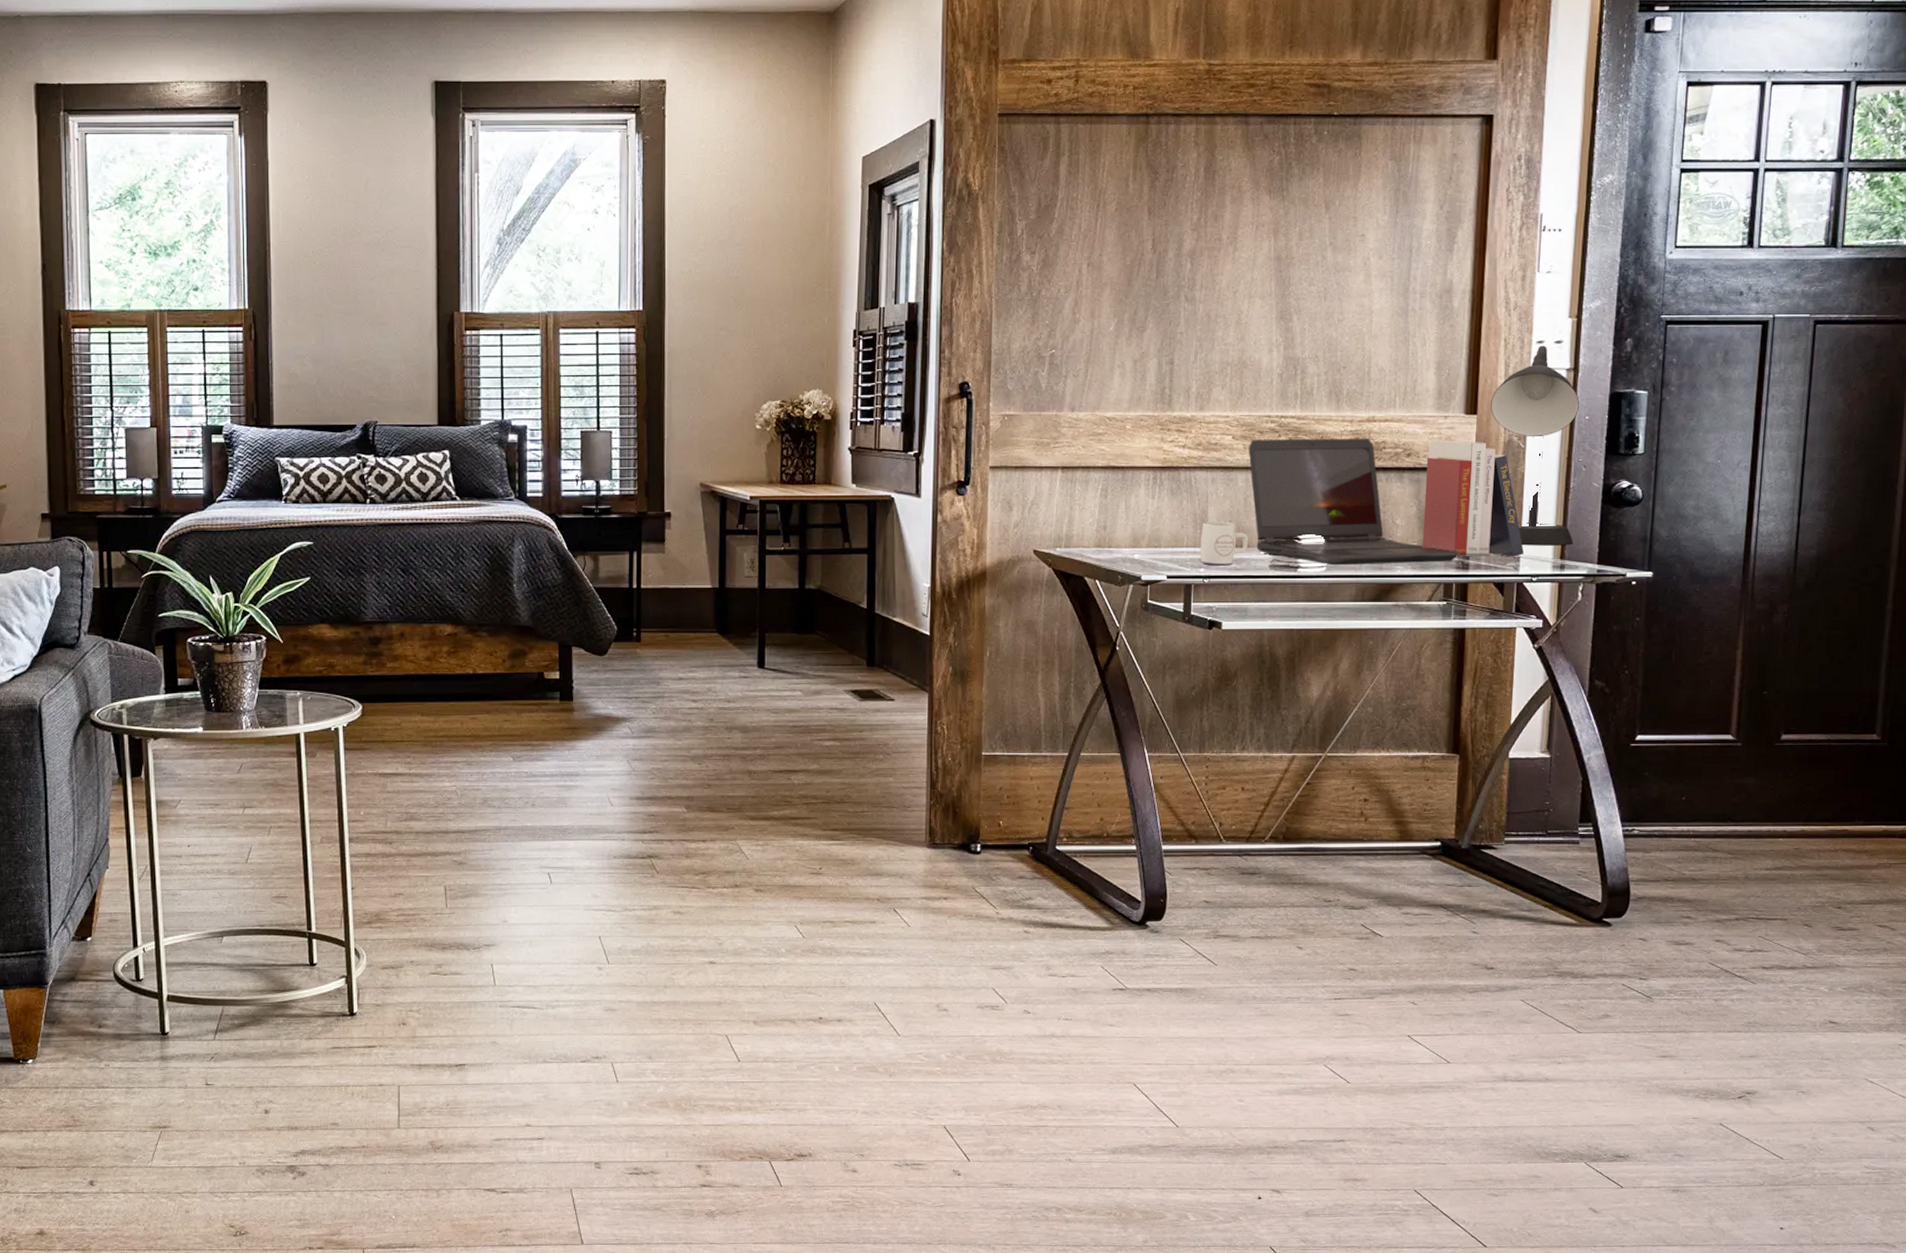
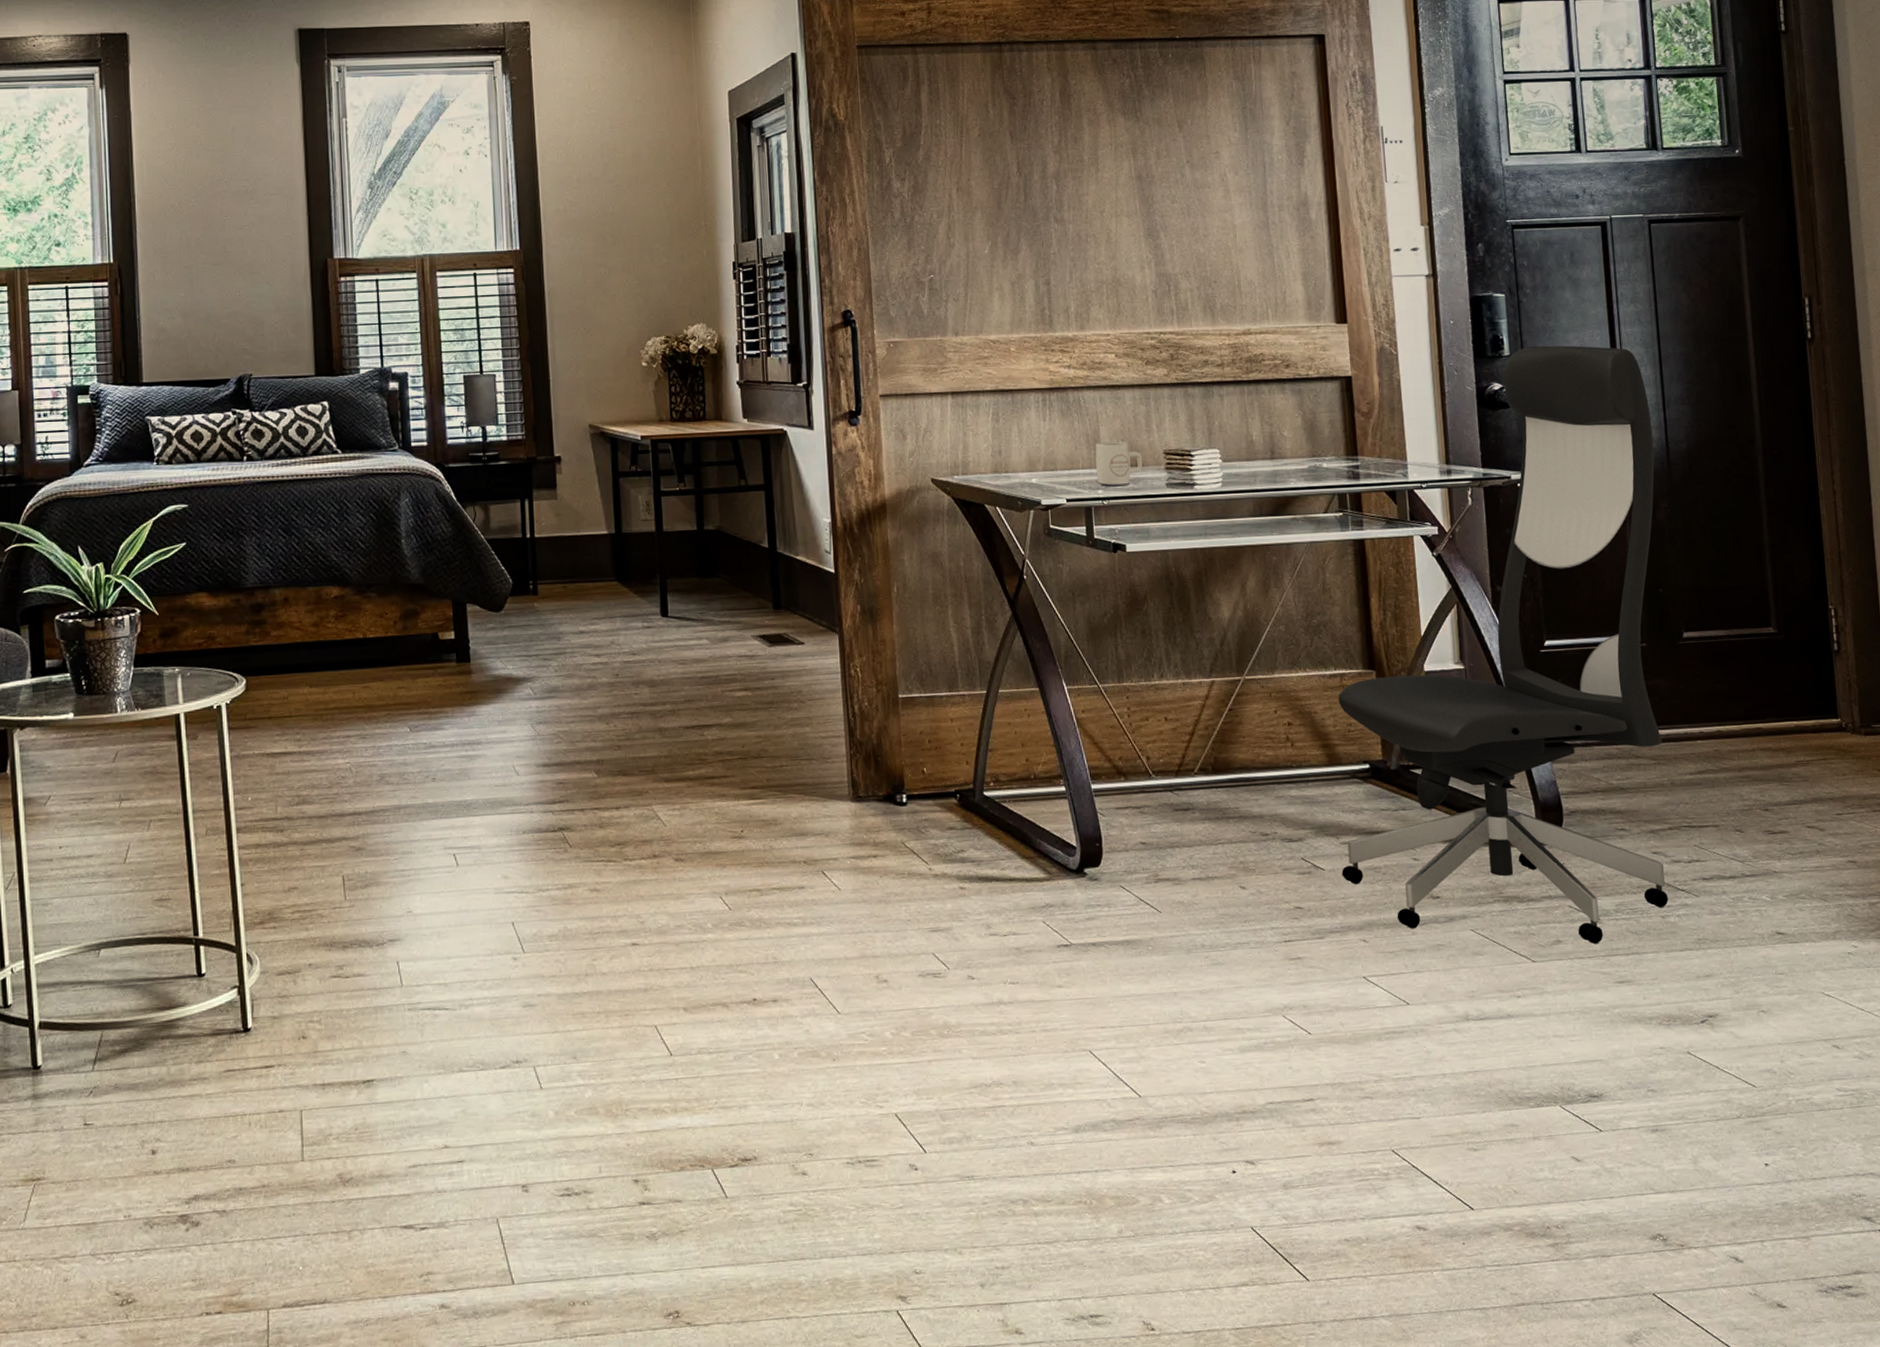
laptop computer: present [1248,438,1459,566] -> none [1132,350,1349,482]
office chair: none [1399,445,1784,1021] -> present [1338,345,1669,945]
books: present [1422,439,1525,557] -> none [1305,349,1411,466]
desk lamp: present [1490,345,1579,546] -> none [1359,253,1457,453]

